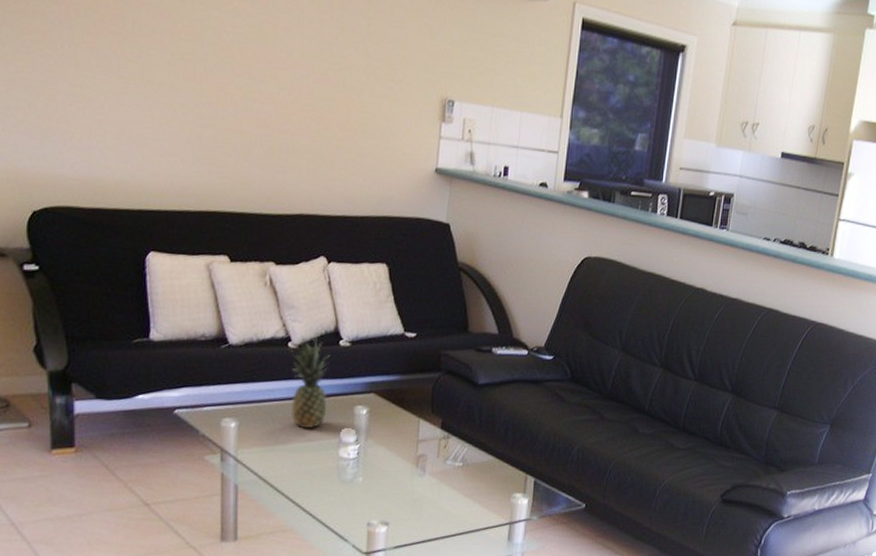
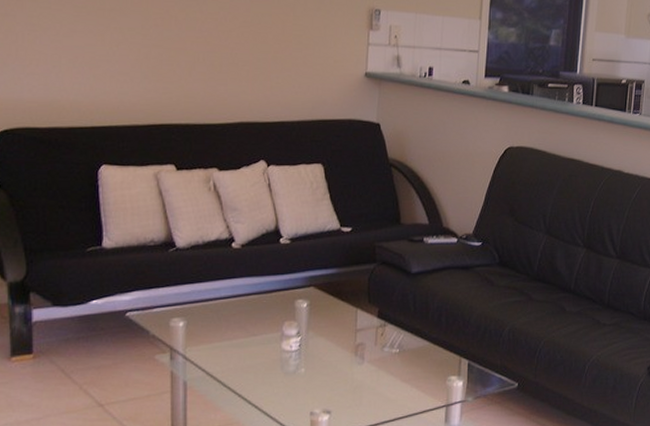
fruit: present [290,336,330,428] -> none [234,236,271,323]

